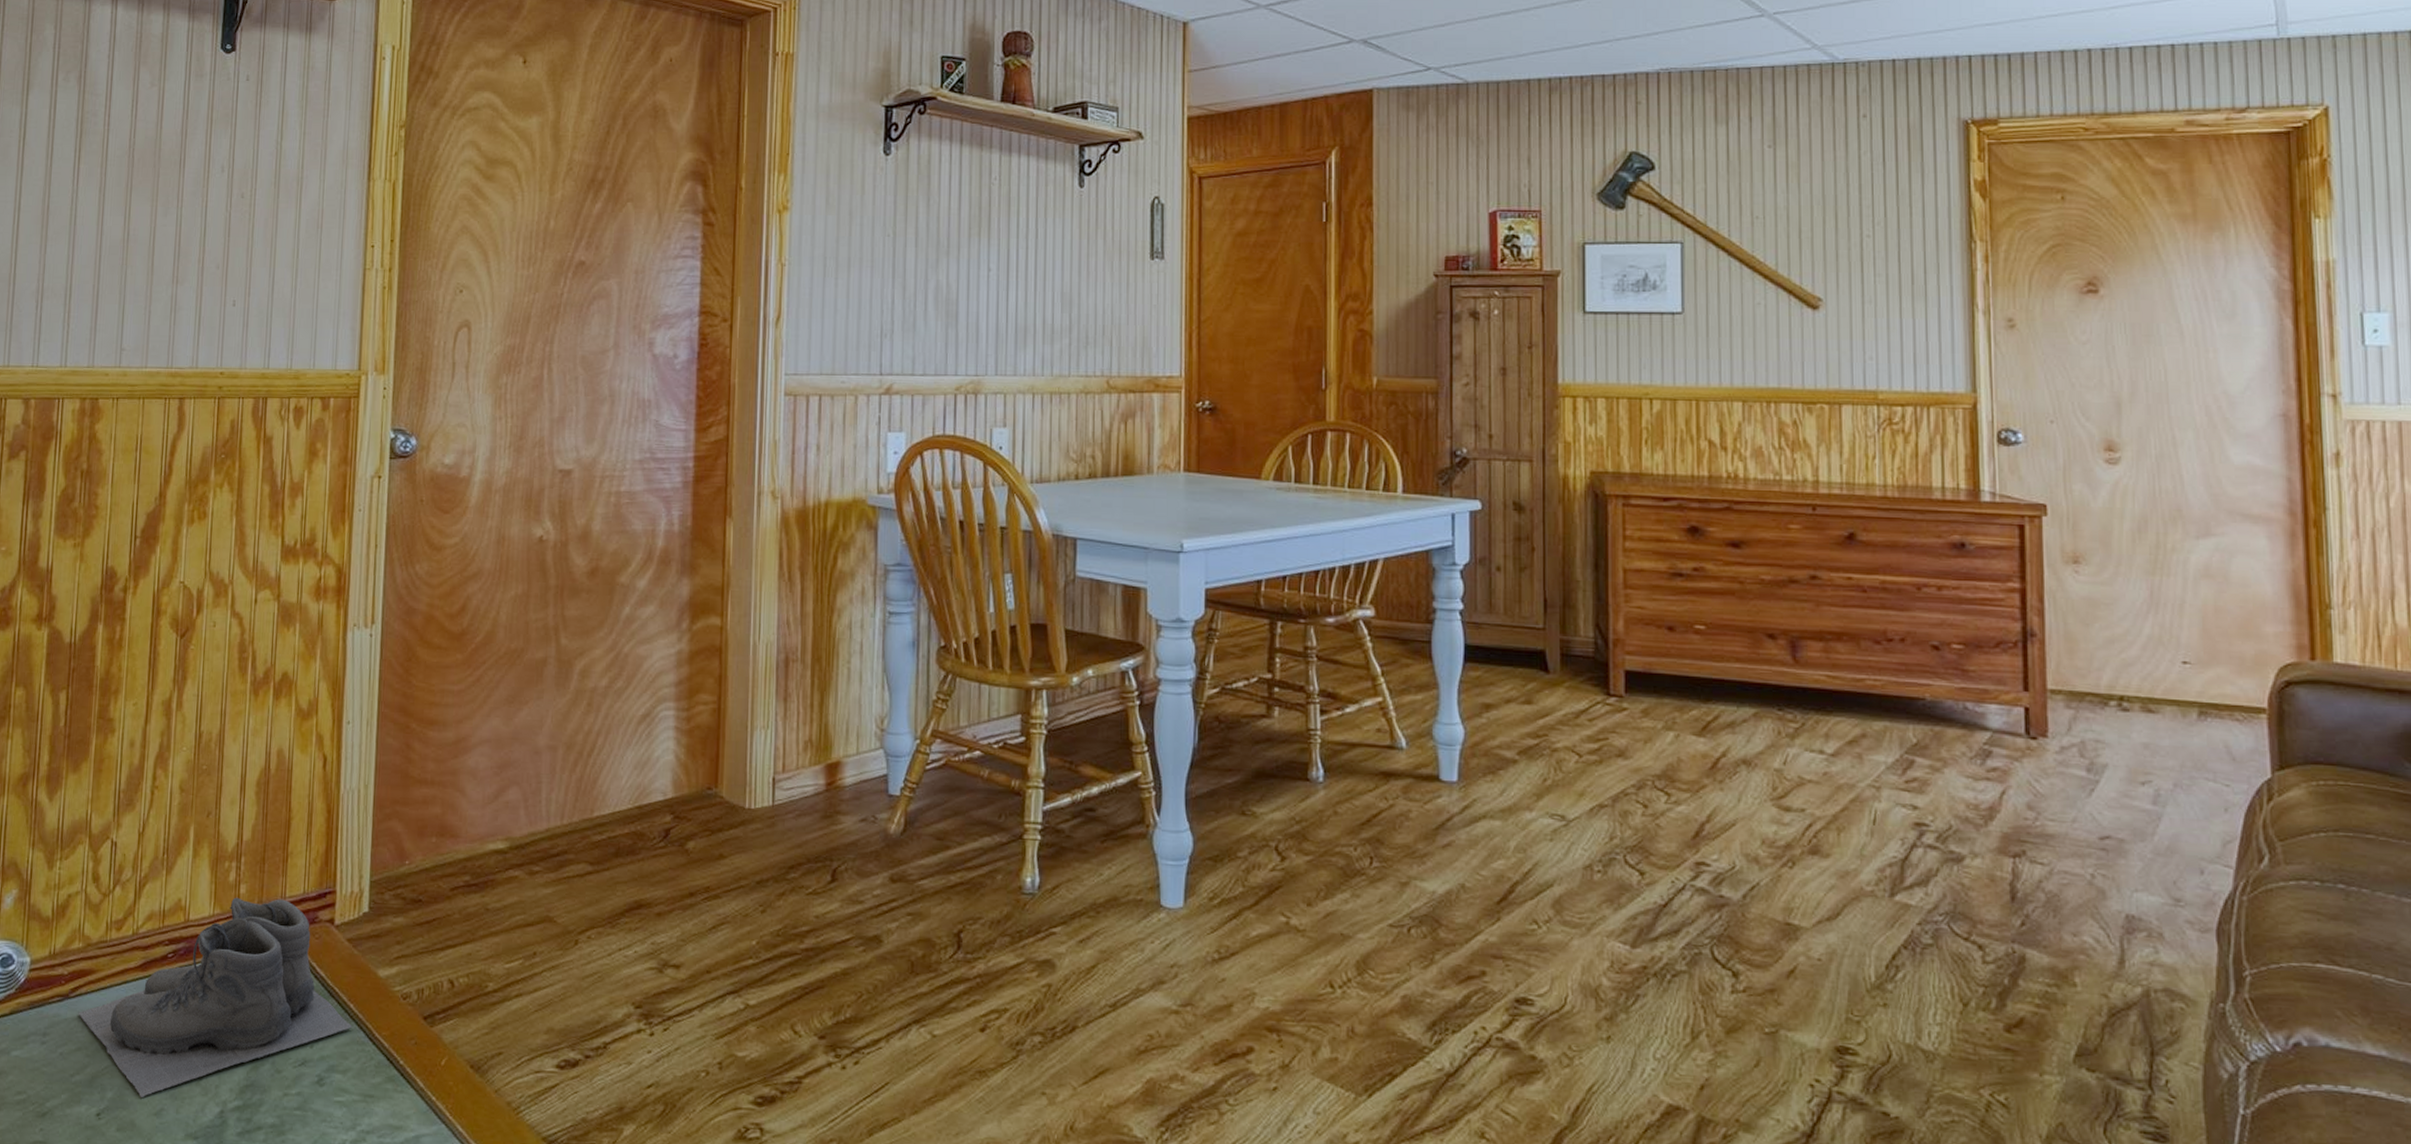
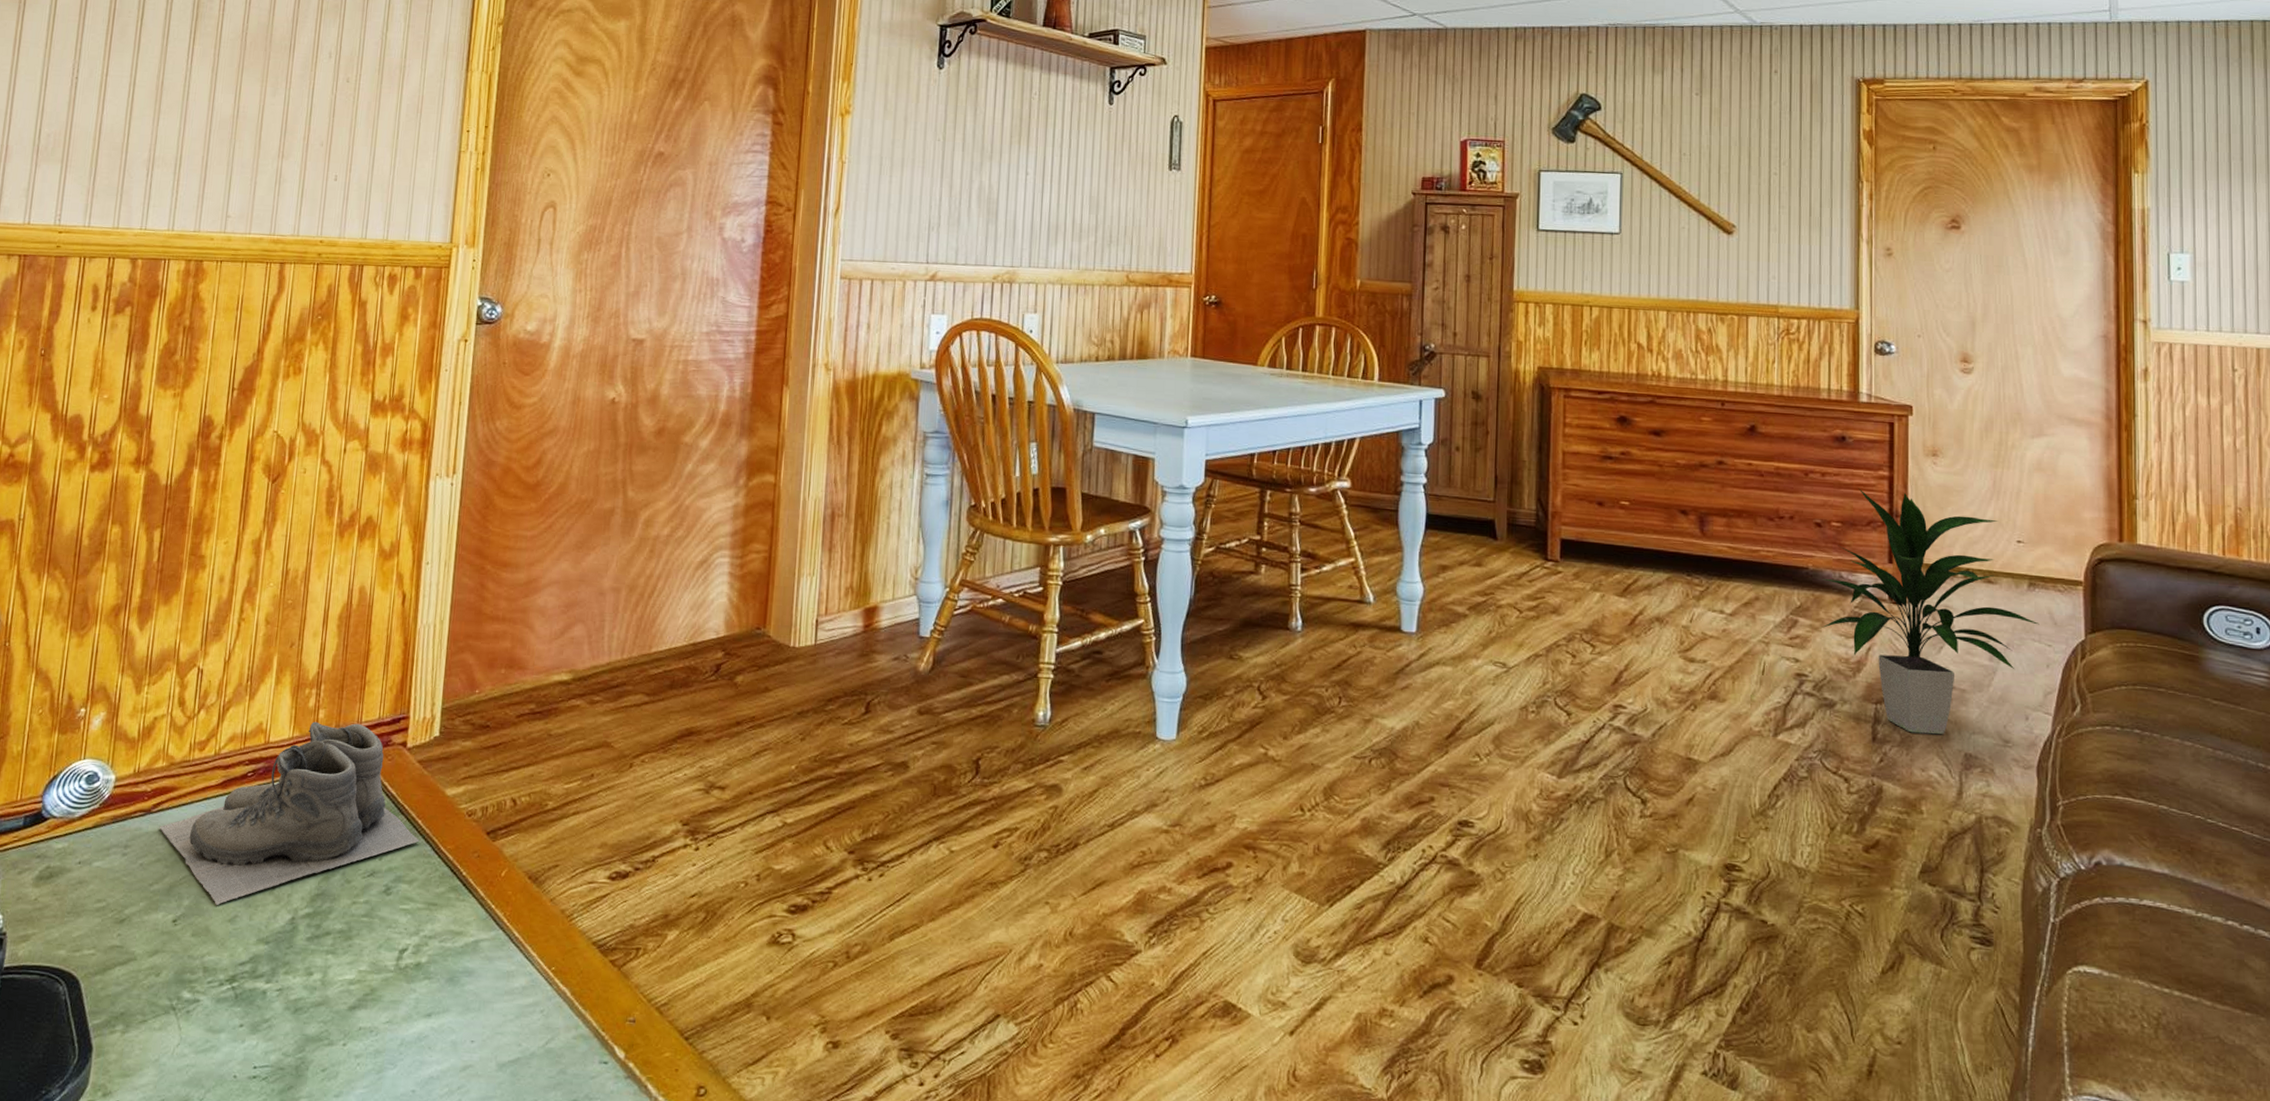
indoor plant: none [1943,603,2214,894] -> present [1822,488,2039,735]

